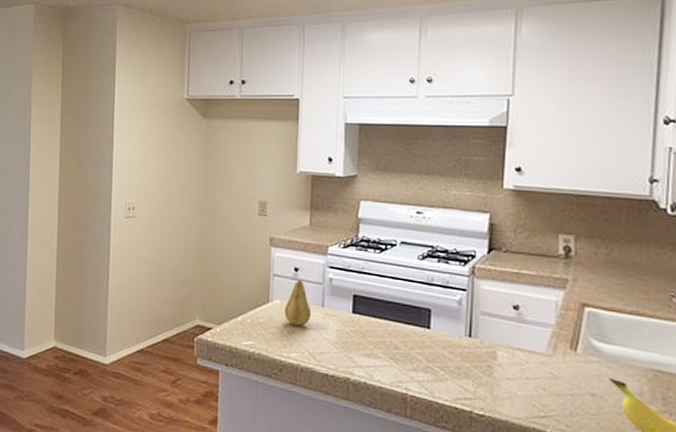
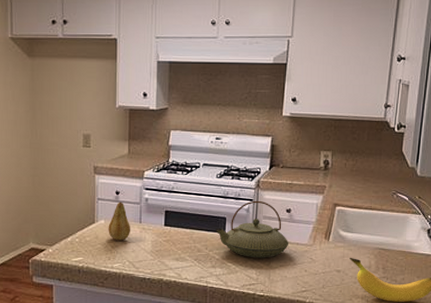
teapot: none [416,290,519,367] -> present [215,200,289,258]

